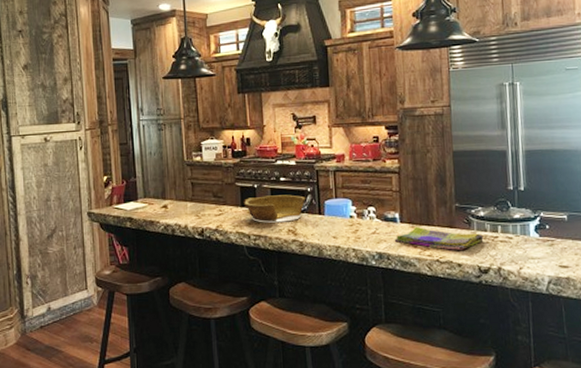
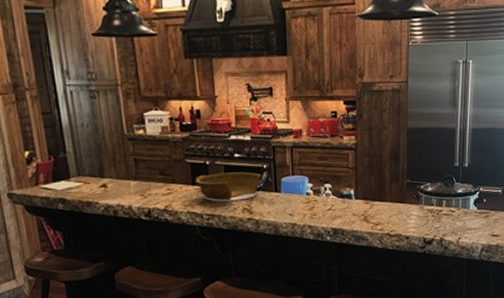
dish towel: present [394,226,484,251] -> none [348,202,430,225]

